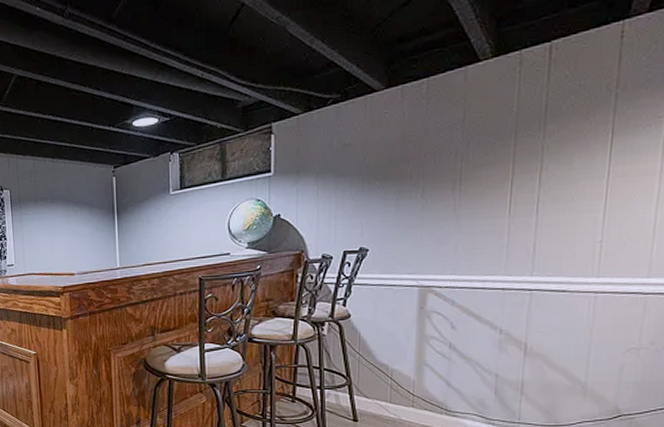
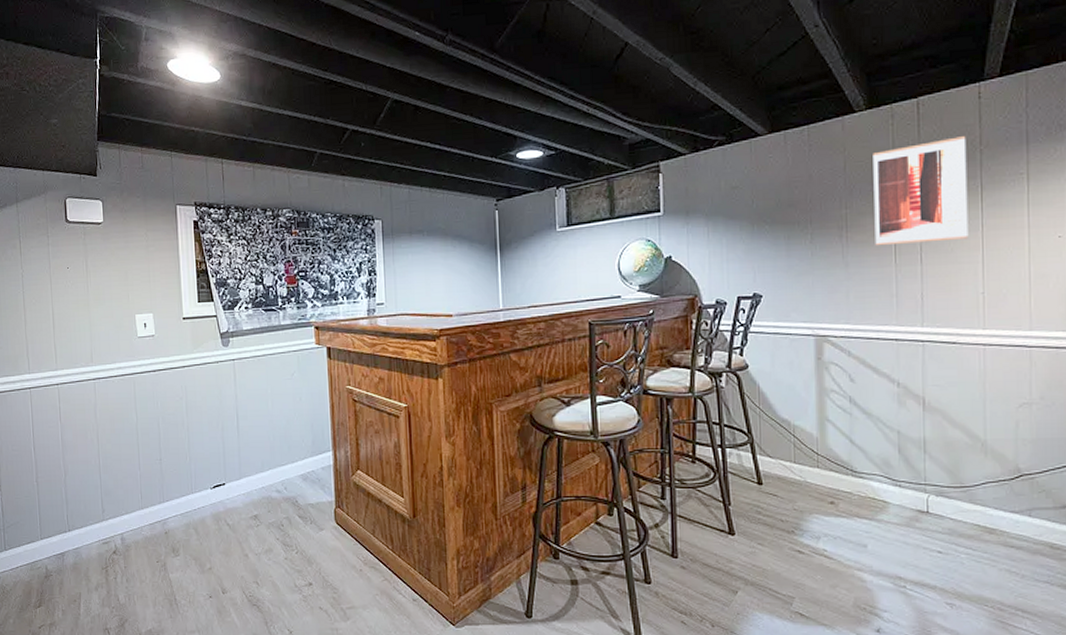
wall art: none [489,80,602,198] -> present [873,136,969,246]

